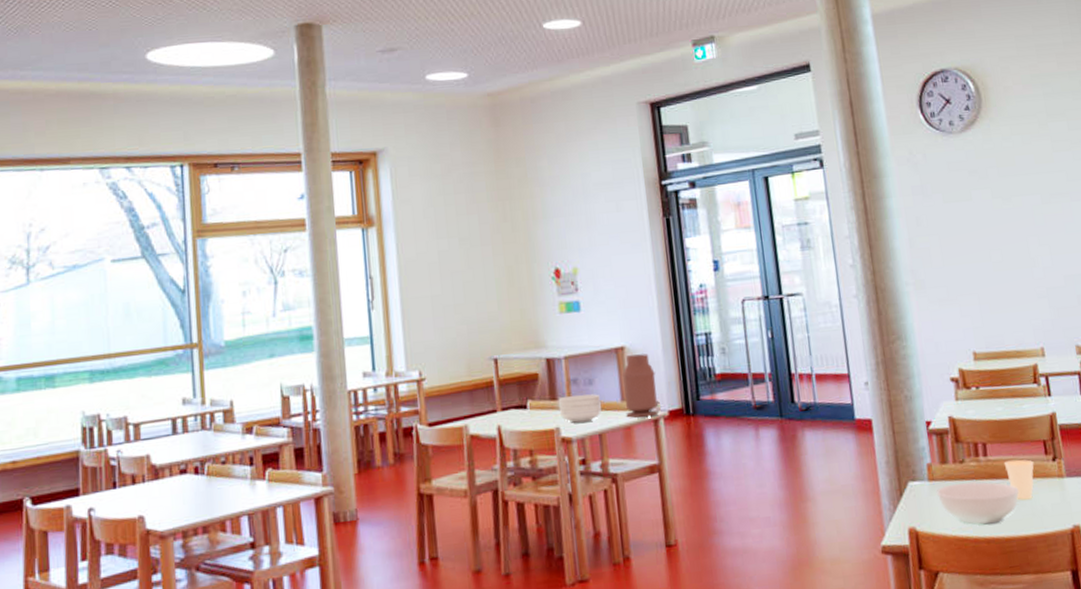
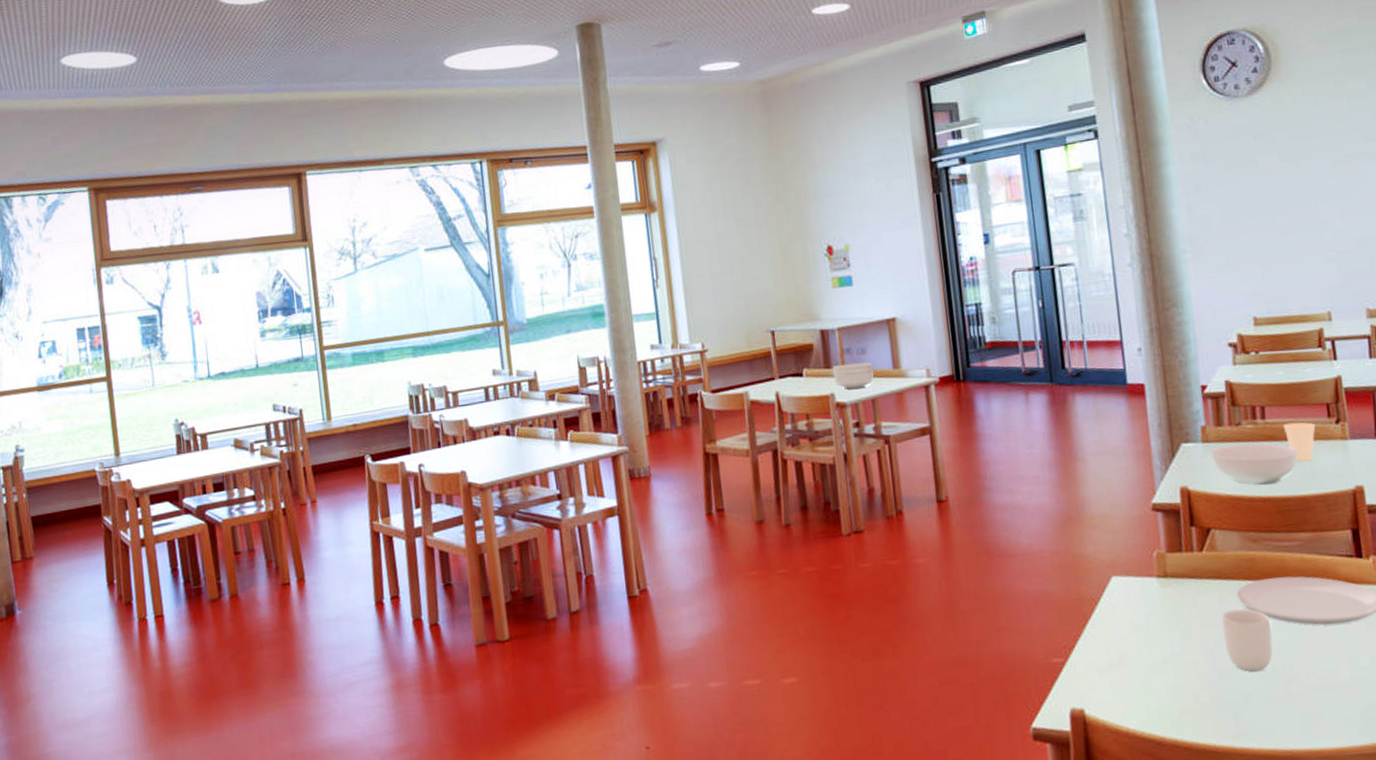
water jug: present [623,353,659,418] -> none [894,324,929,384]

